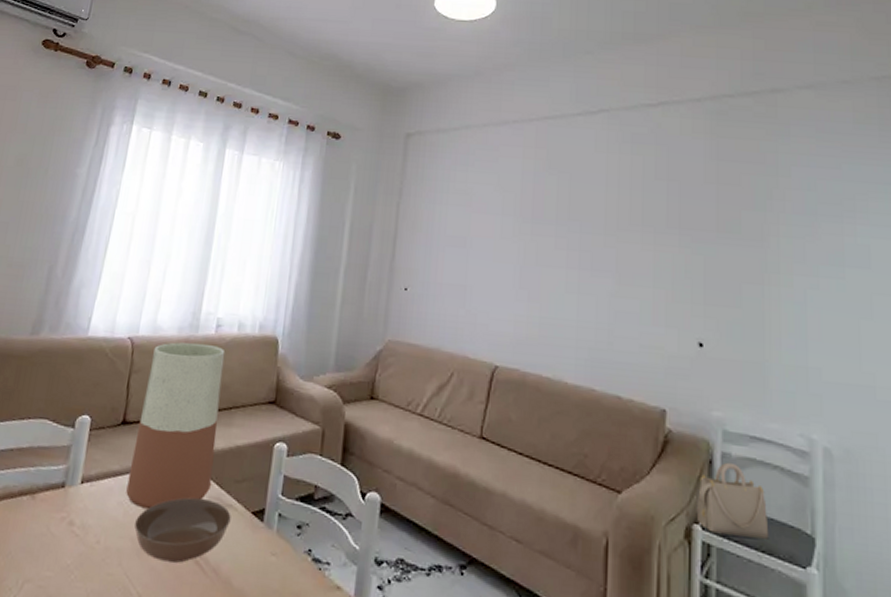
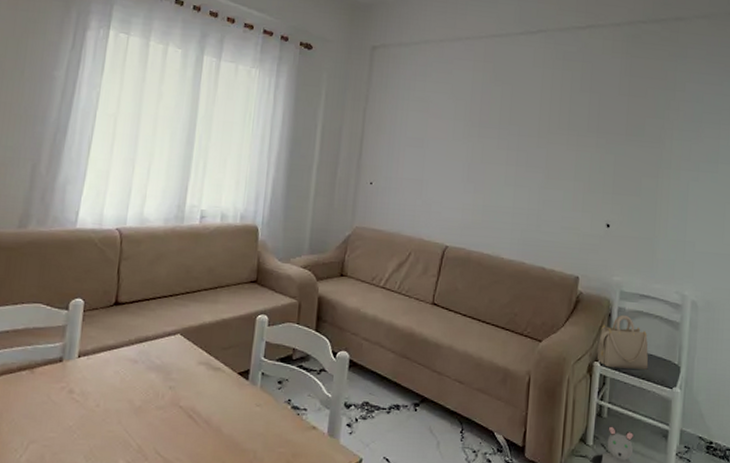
vase: present [126,342,226,510] -> none [122,232,210,376]
bowl: present [134,497,231,563] -> none [131,364,220,418]

